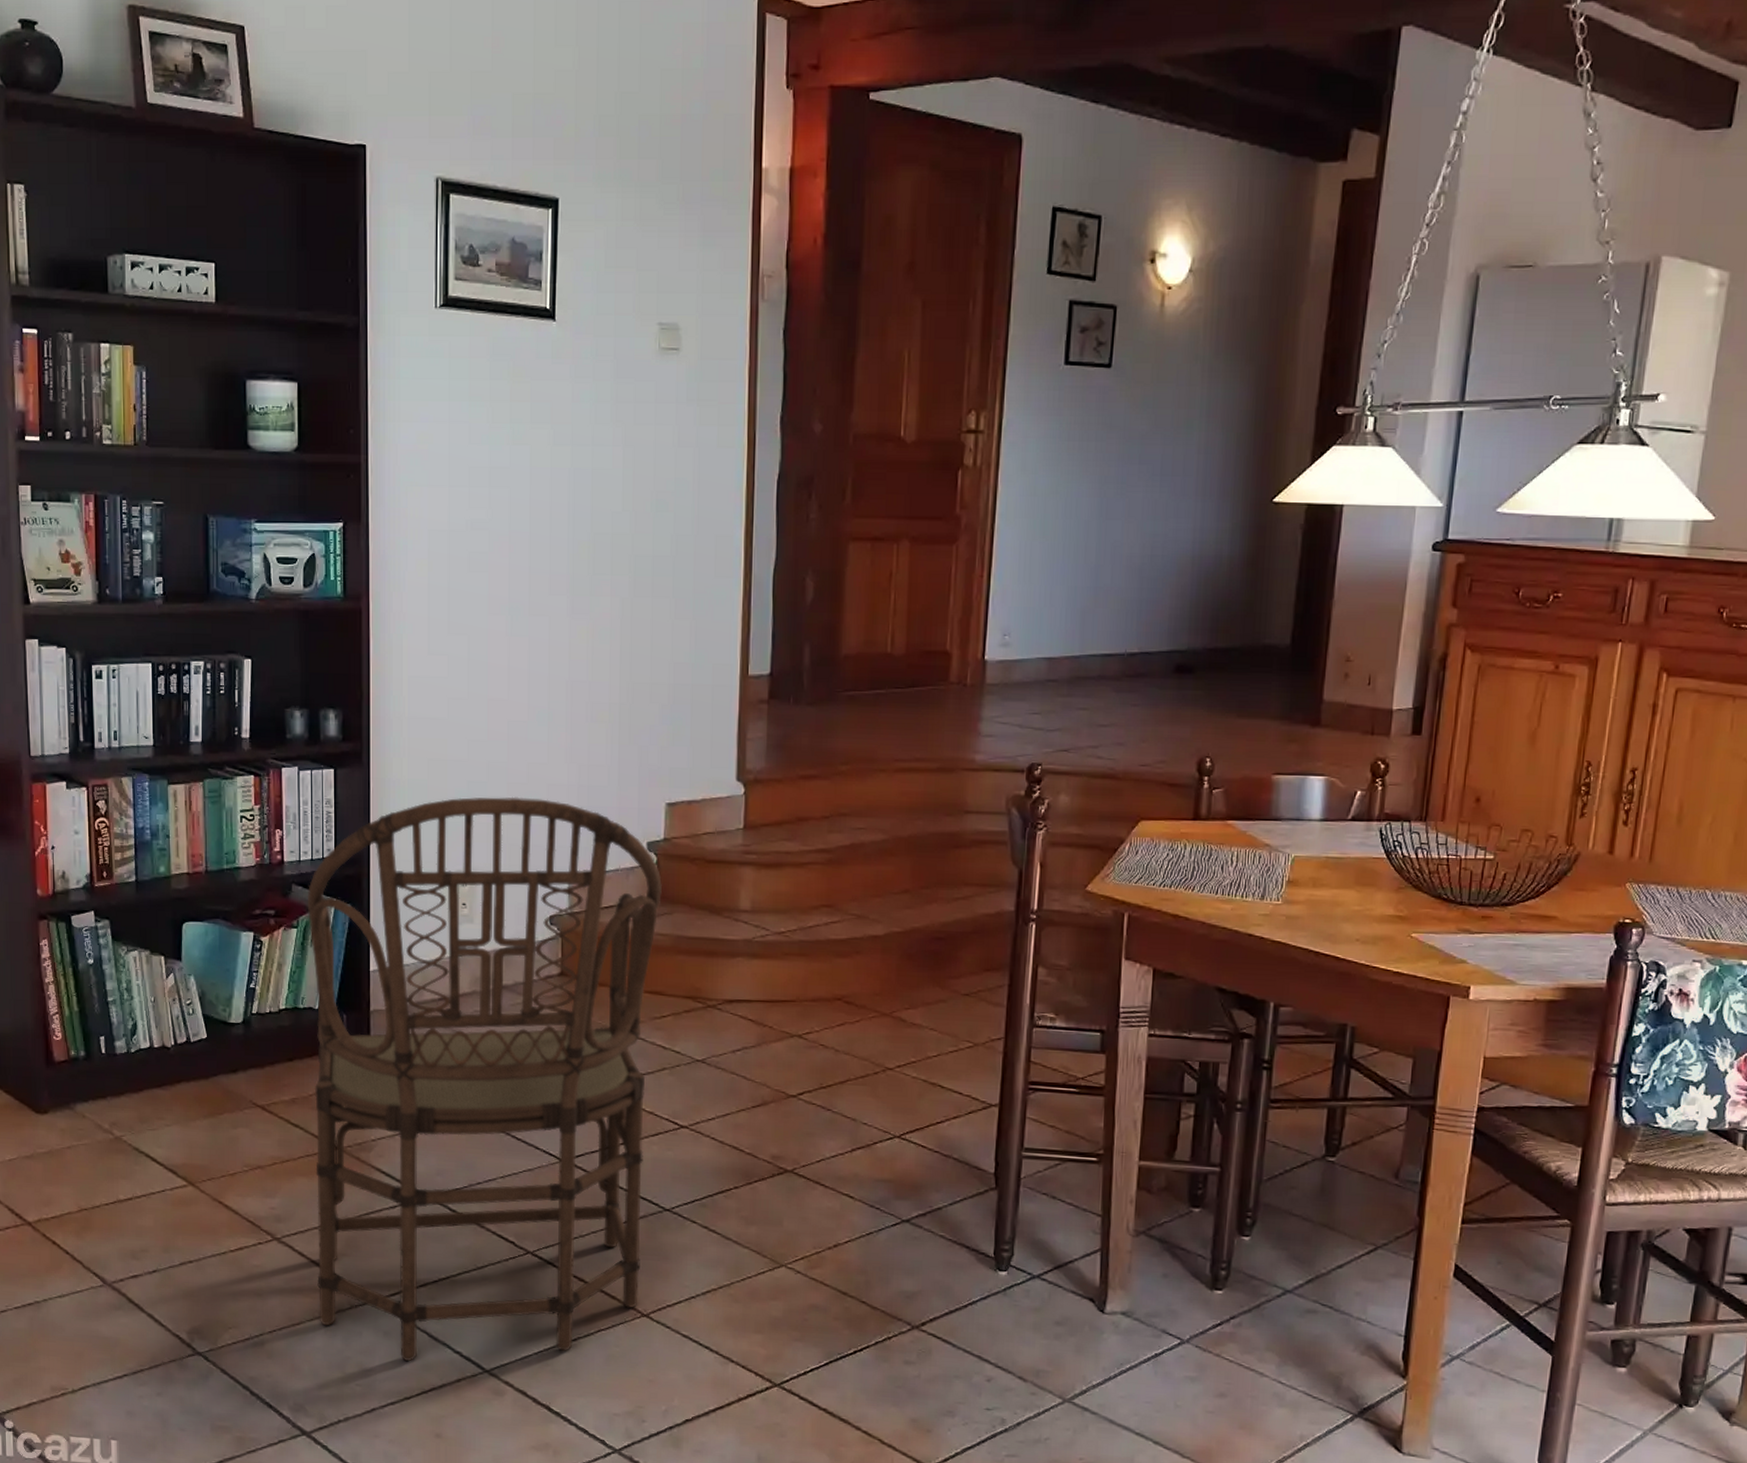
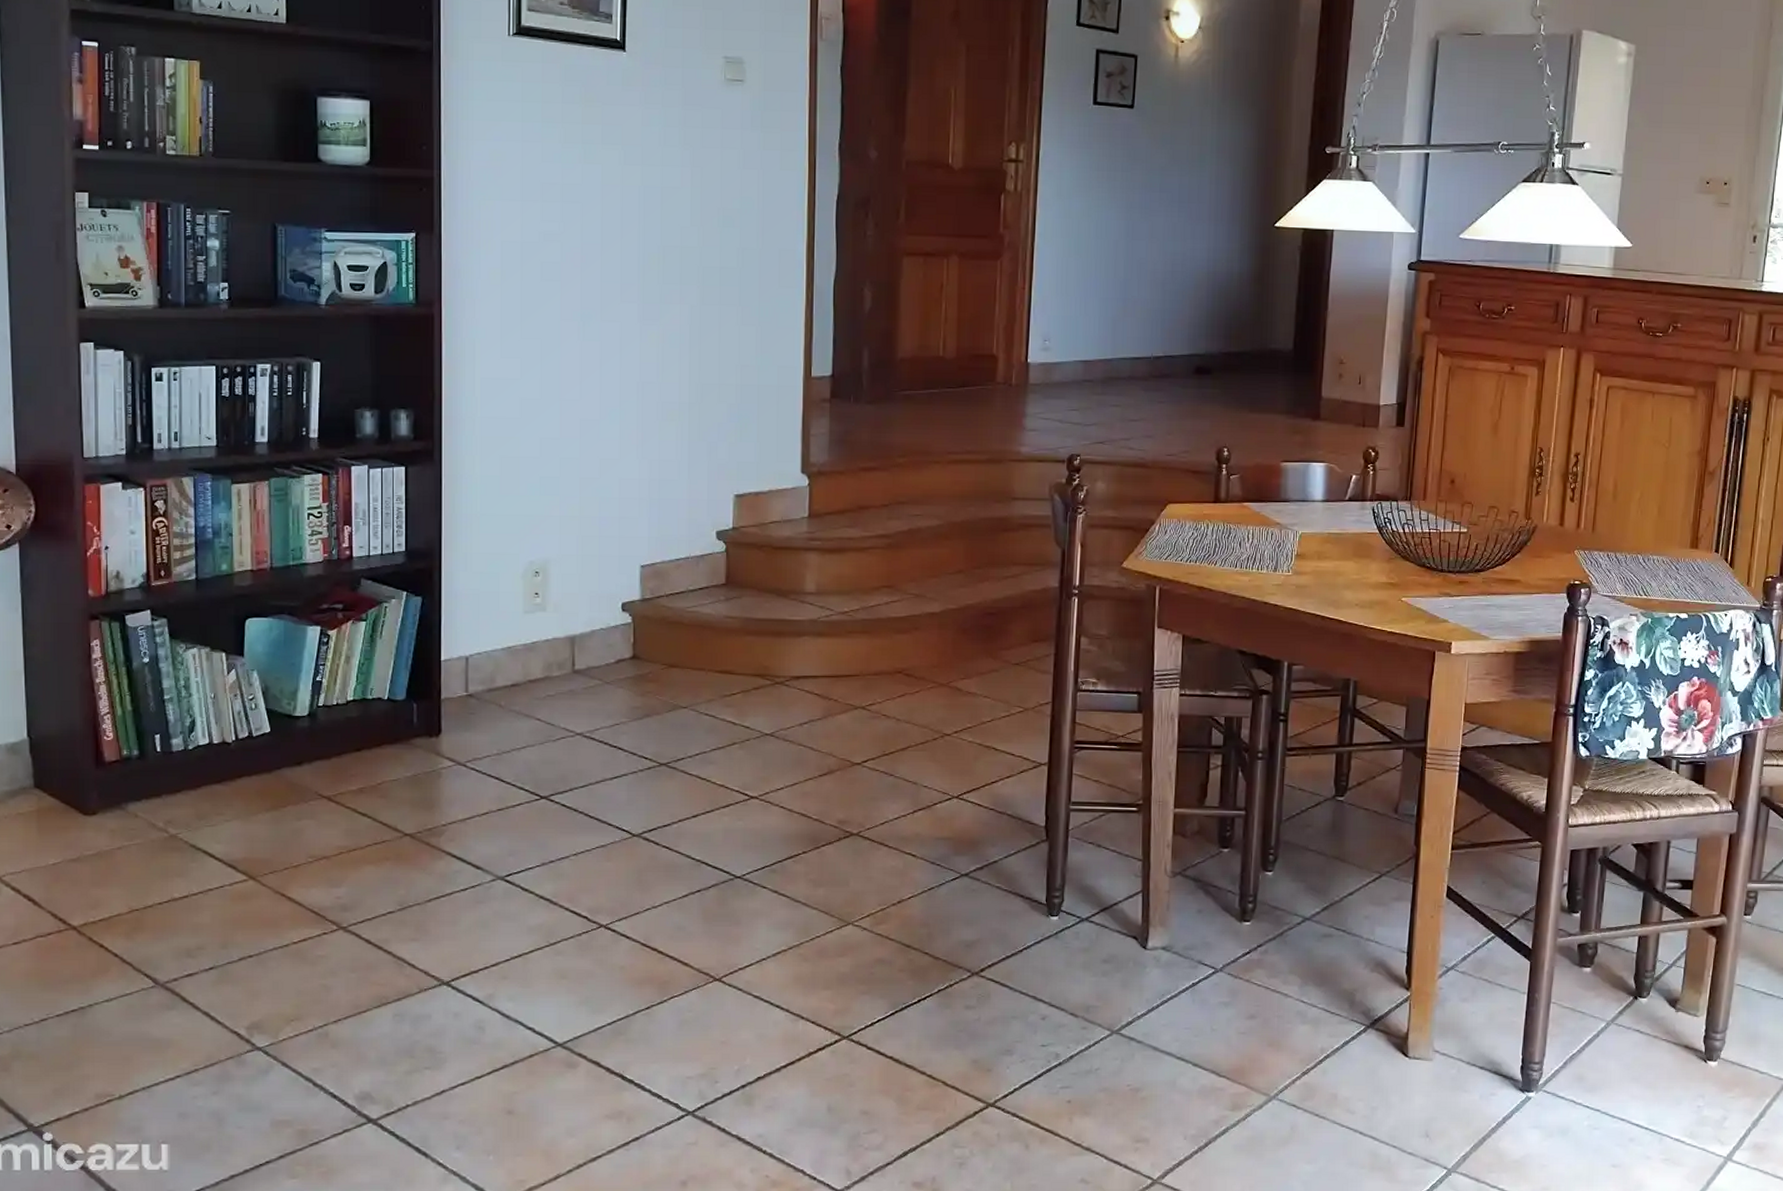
armchair: present [307,796,662,1361] -> none [376,491,731,1040]

